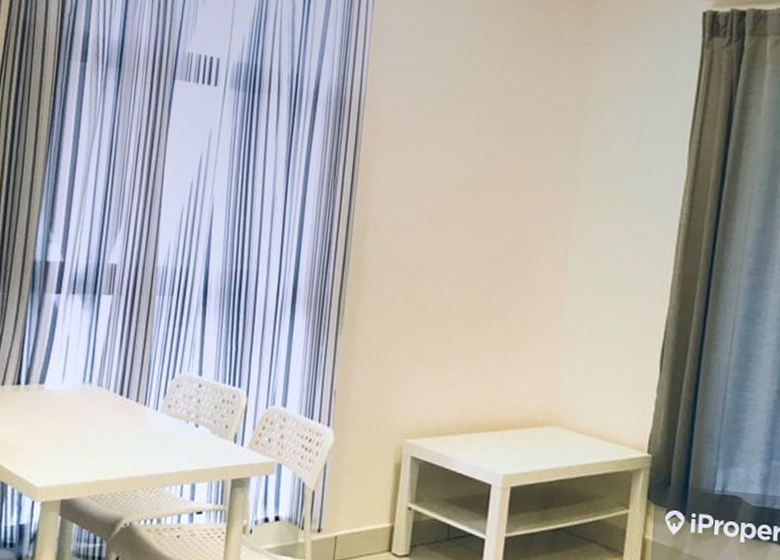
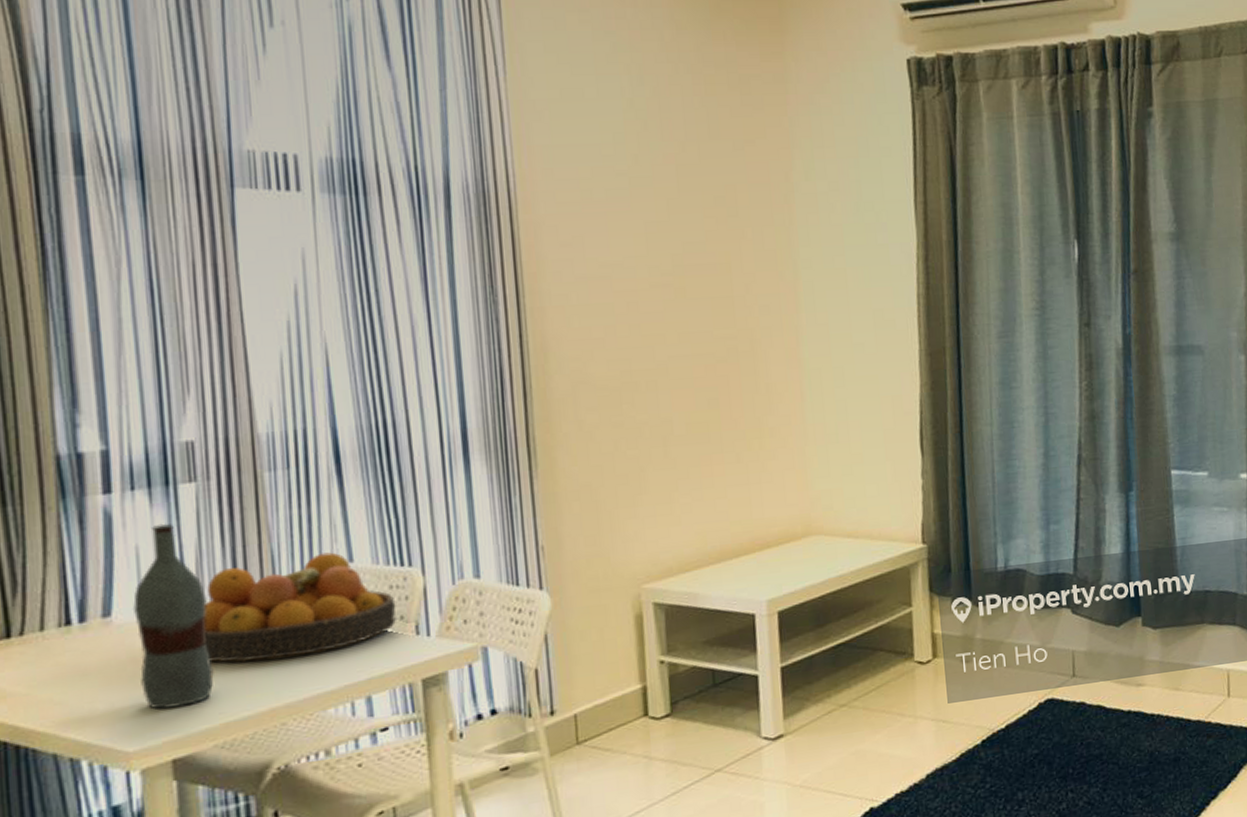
bottle: none [52,322,104,461] -> present [133,523,214,709]
fruit bowl: none [96,364,225,441] -> present [203,552,396,663]

